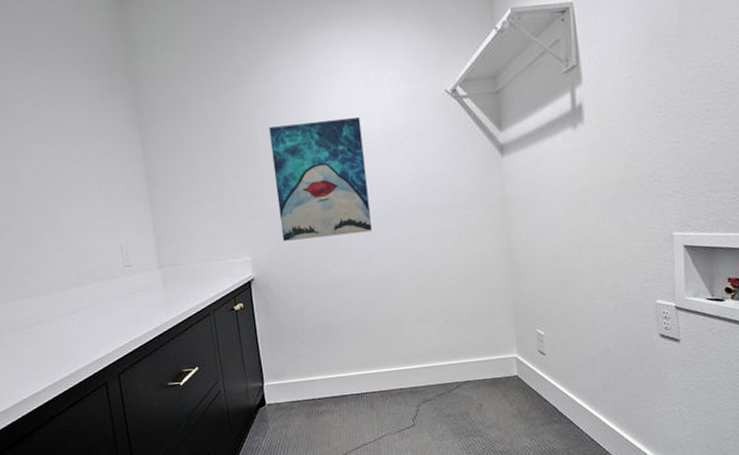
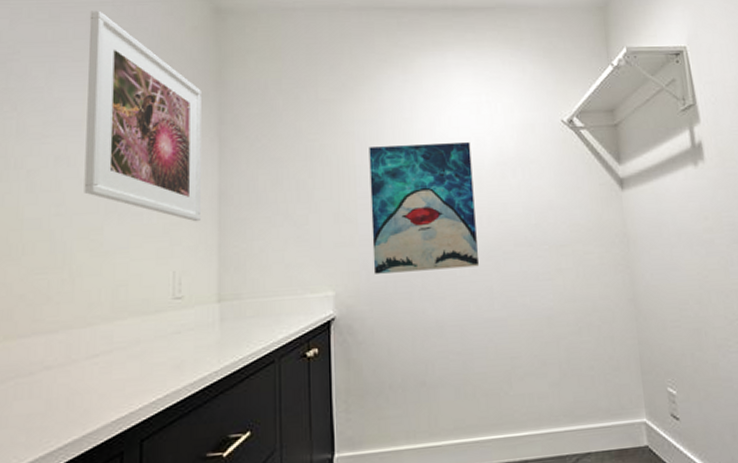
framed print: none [9,9,136,203] -> present [84,10,202,222]

